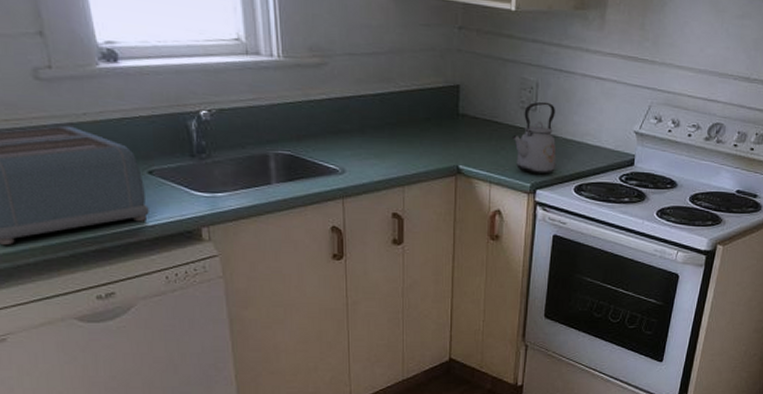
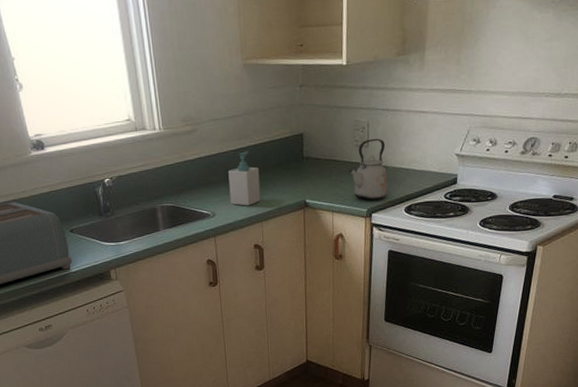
soap bottle: none [364,97,404,165] -> present [228,151,261,206]

